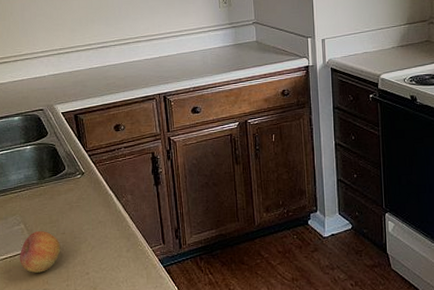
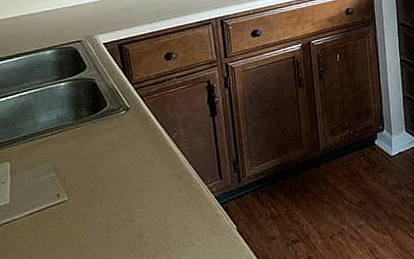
fruit: present [19,231,61,273] -> none [48,177,100,227]

